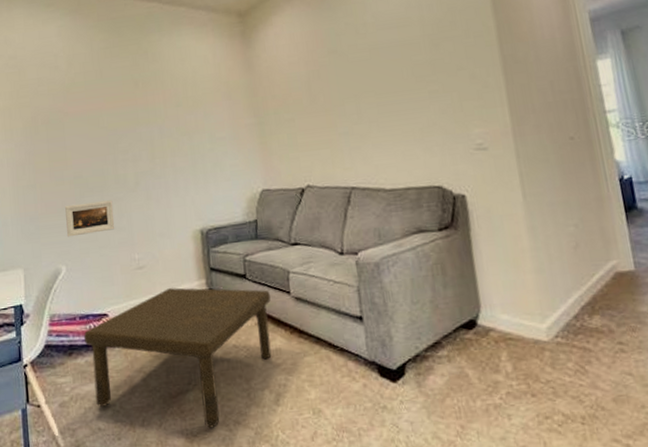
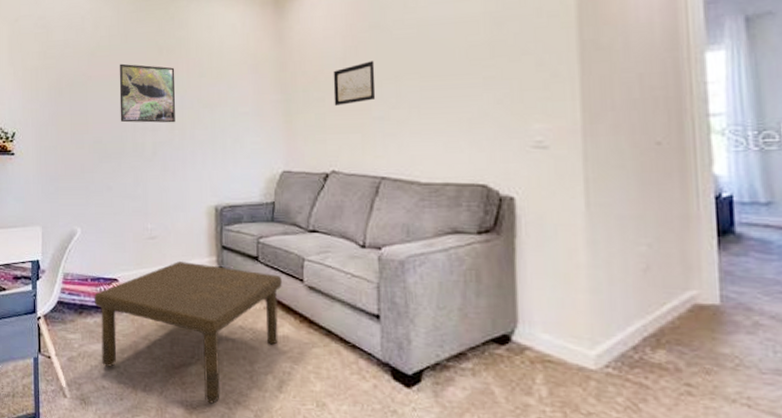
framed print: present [65,200,115,237] -> none [84,168,130,201]
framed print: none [96,98,156,156] -> present [119,63,176,123]
wall art: none [299,82,340,125] -> present [333,60,376,106]

